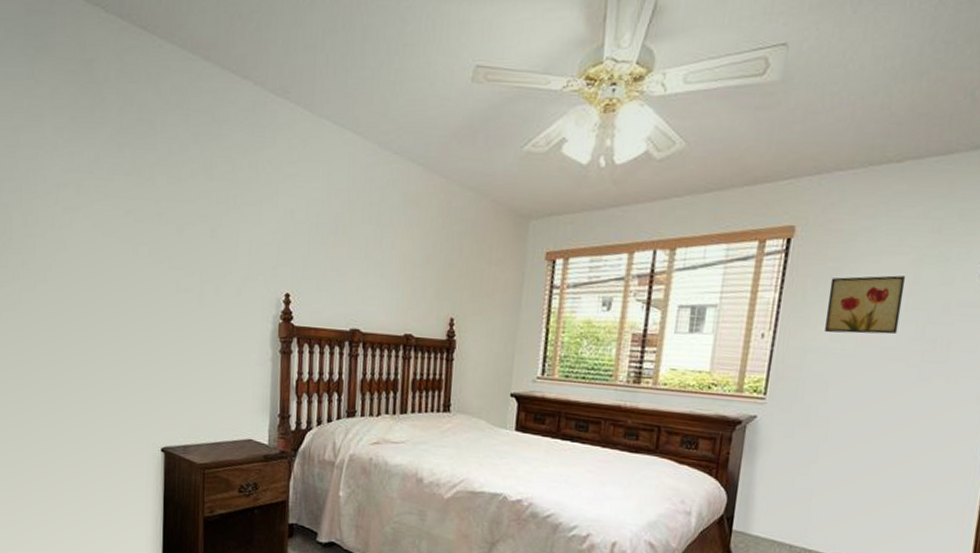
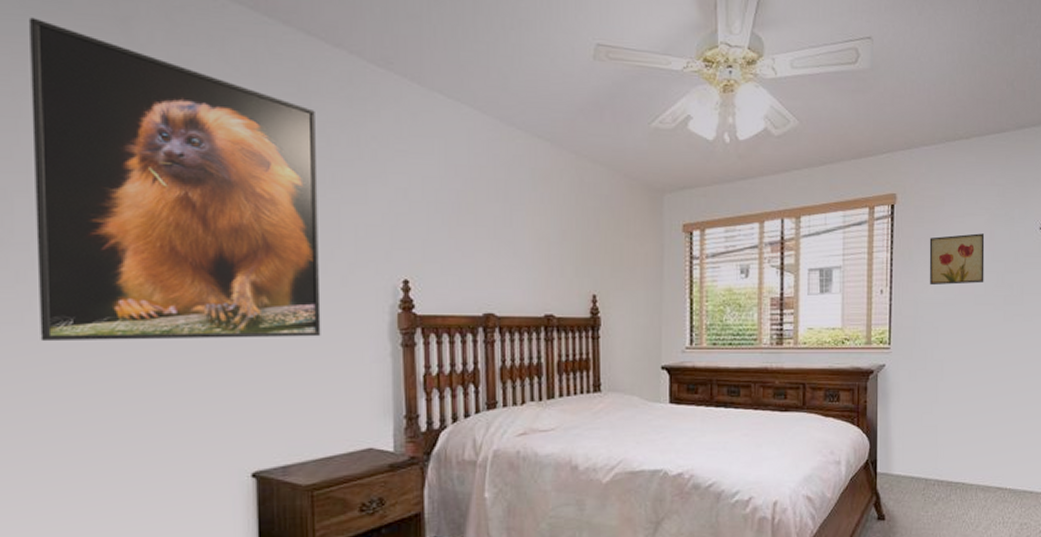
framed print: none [25,64,224,339] -> present [28,17,321,342]

